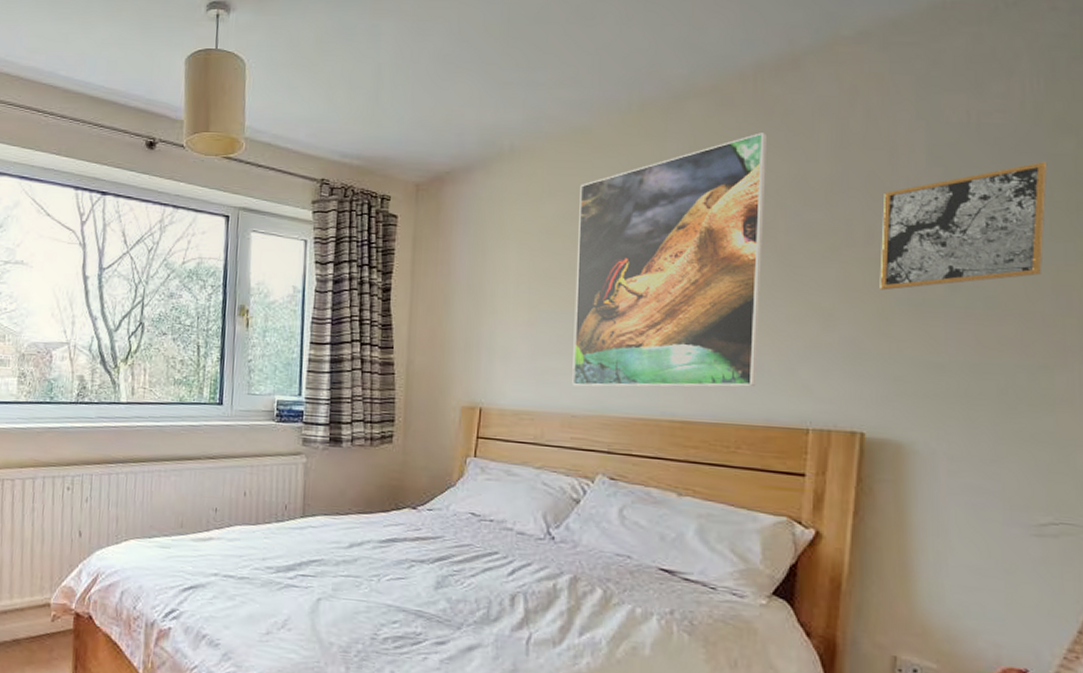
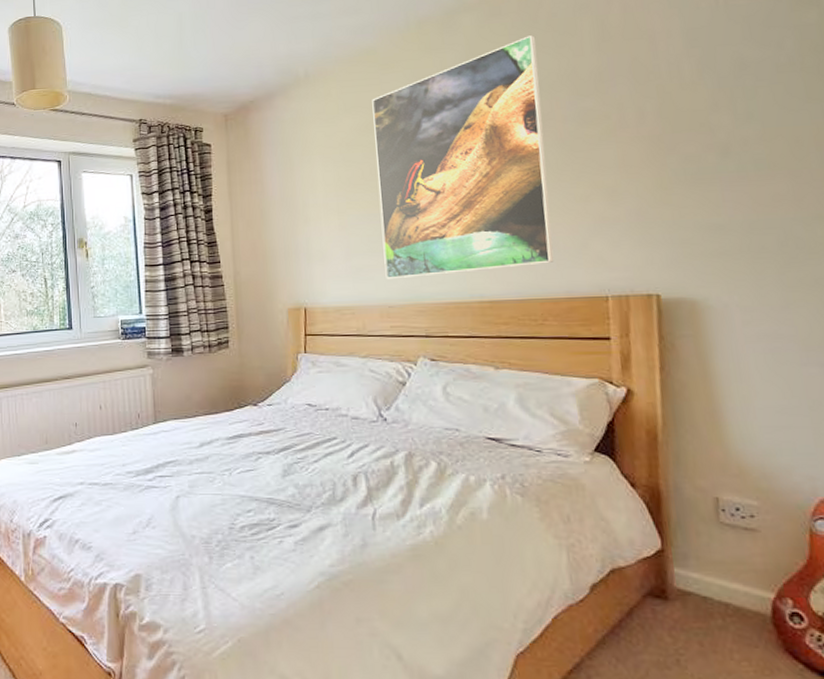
wall art: present [879,162,1048,291] -> none [648,33,804,164]

